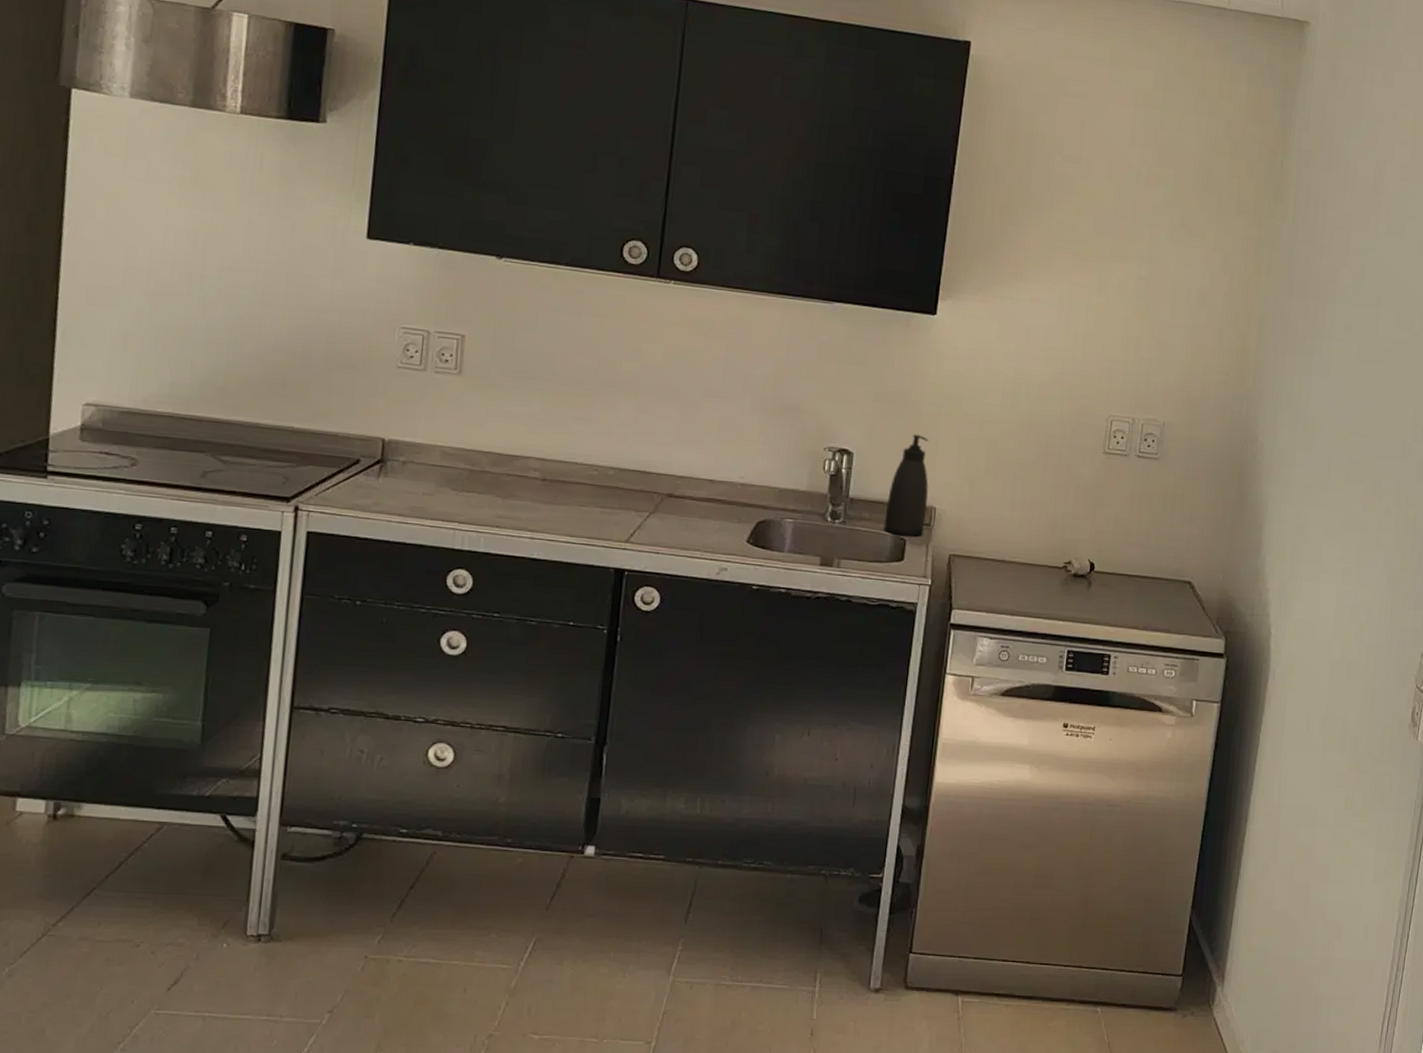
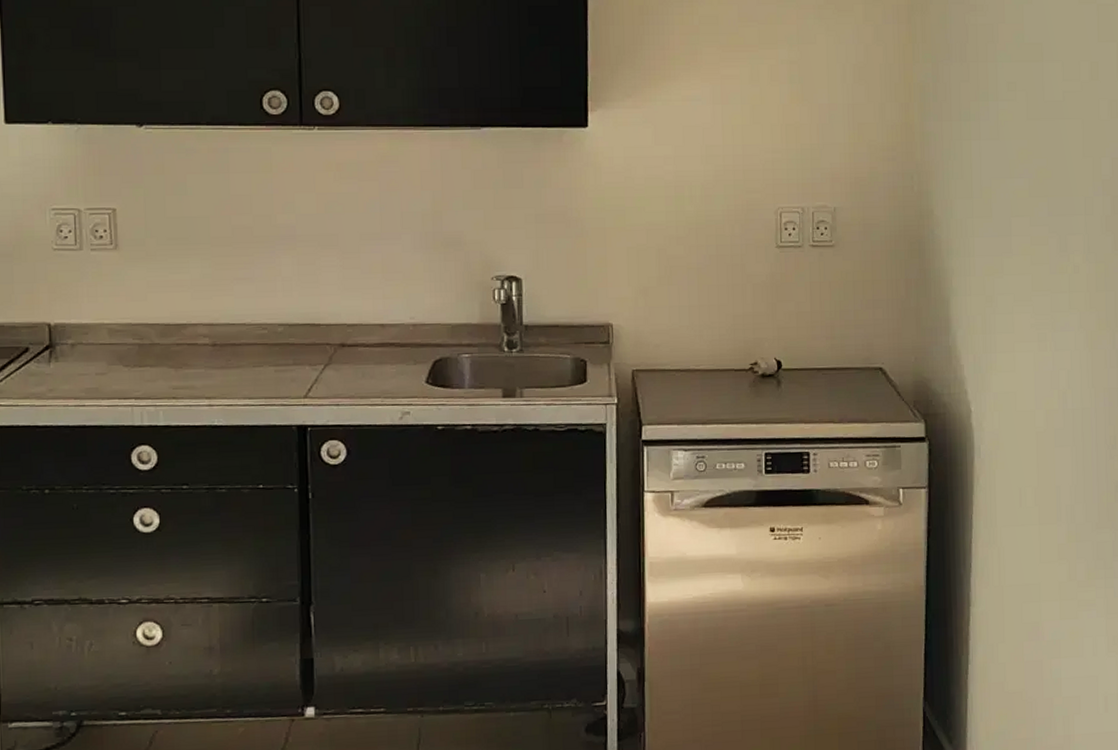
soap dispenser: present [884,434,929,536] -> none [562,252,604,357]

